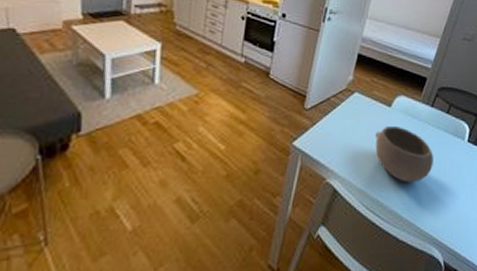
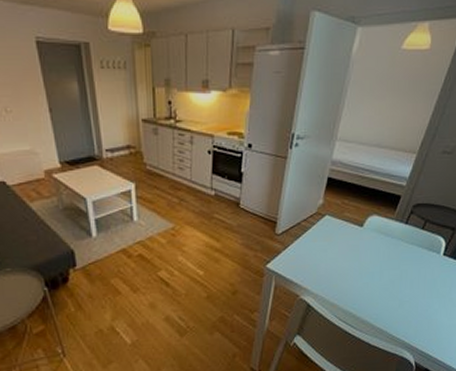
bowl: present [375,125,433,183] -> none [347,244,407,296]

